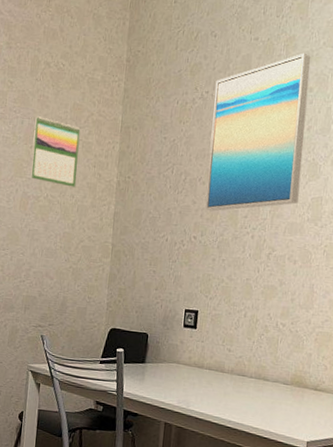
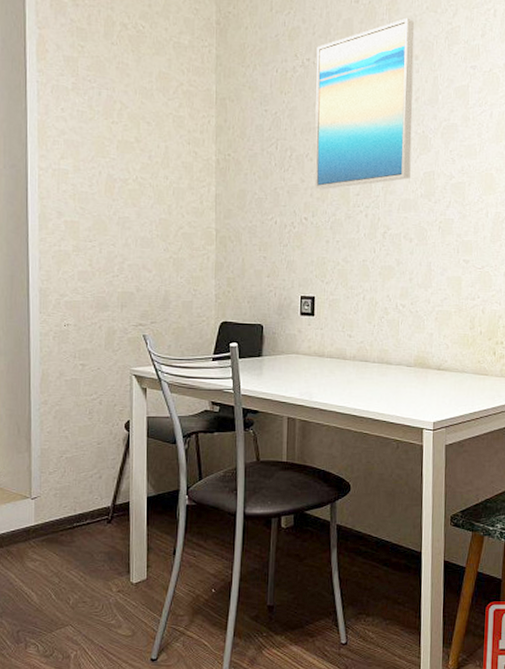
calendar: present [31,116,81,187] -> none [114,87,170,168]

